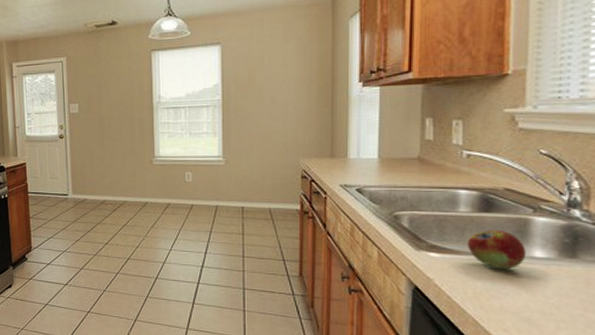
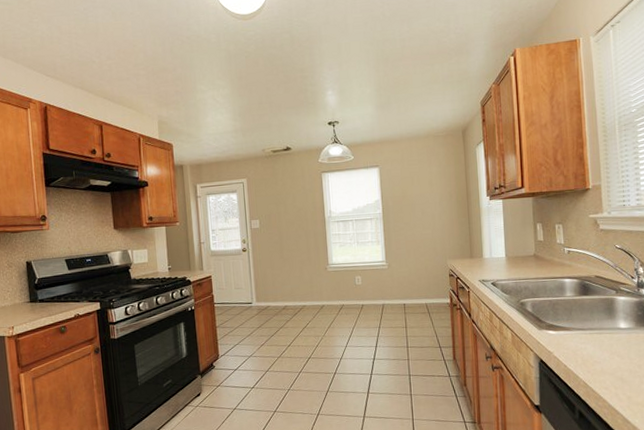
fruit: present [467,229,527,270] -> none [574,308,615,340]

